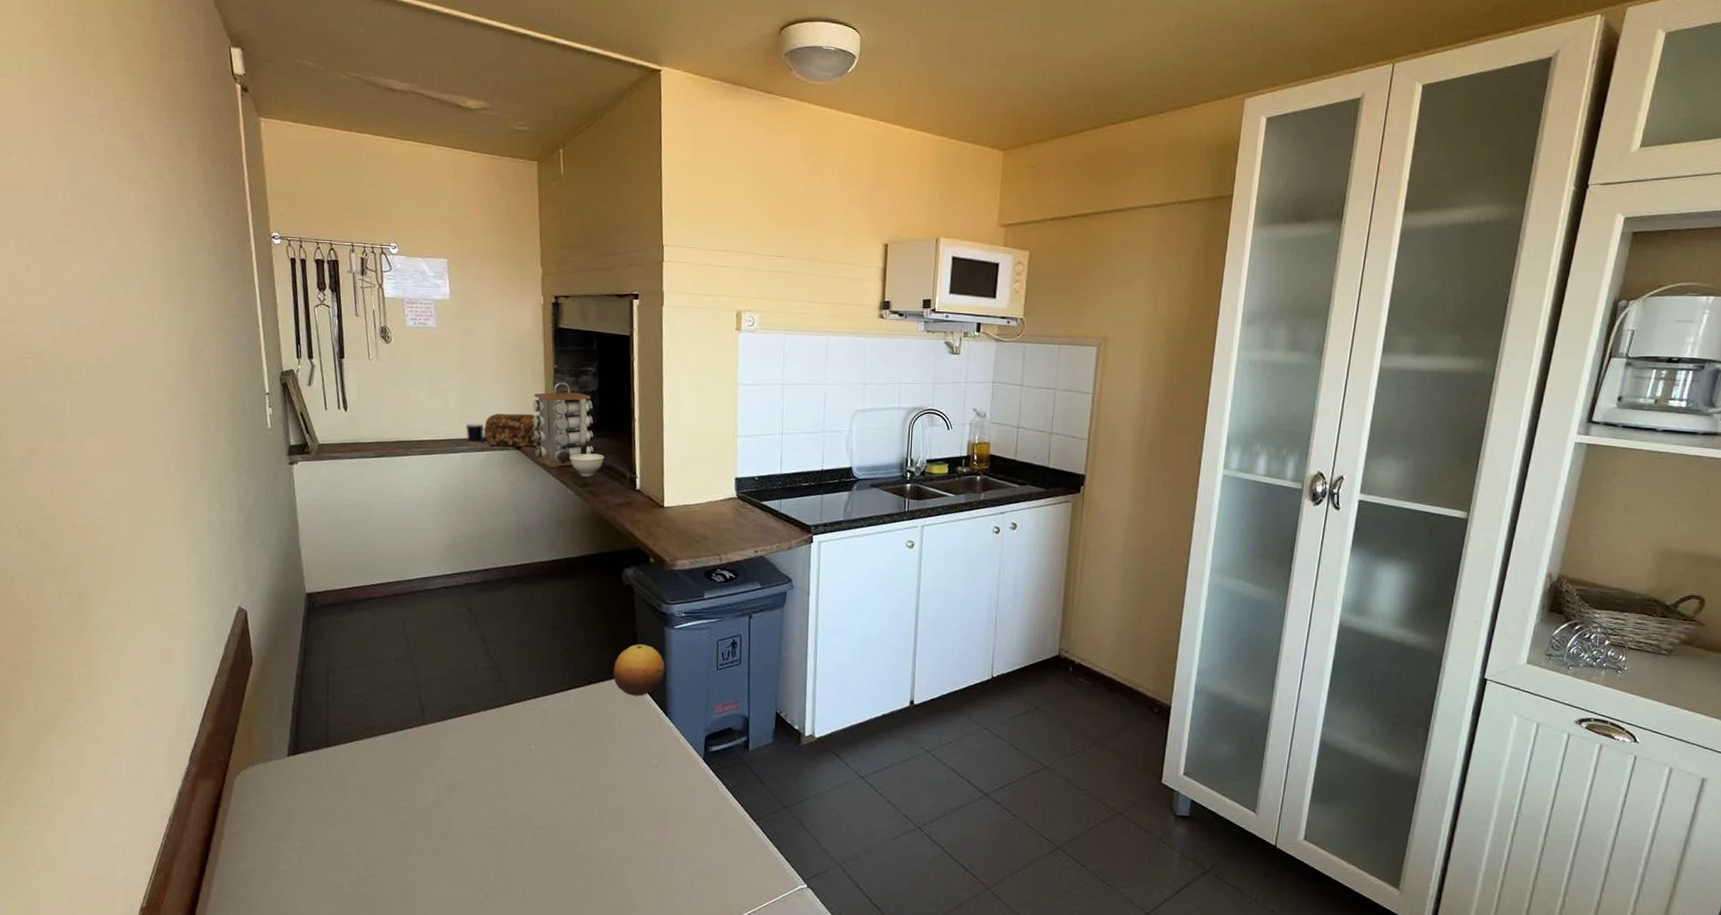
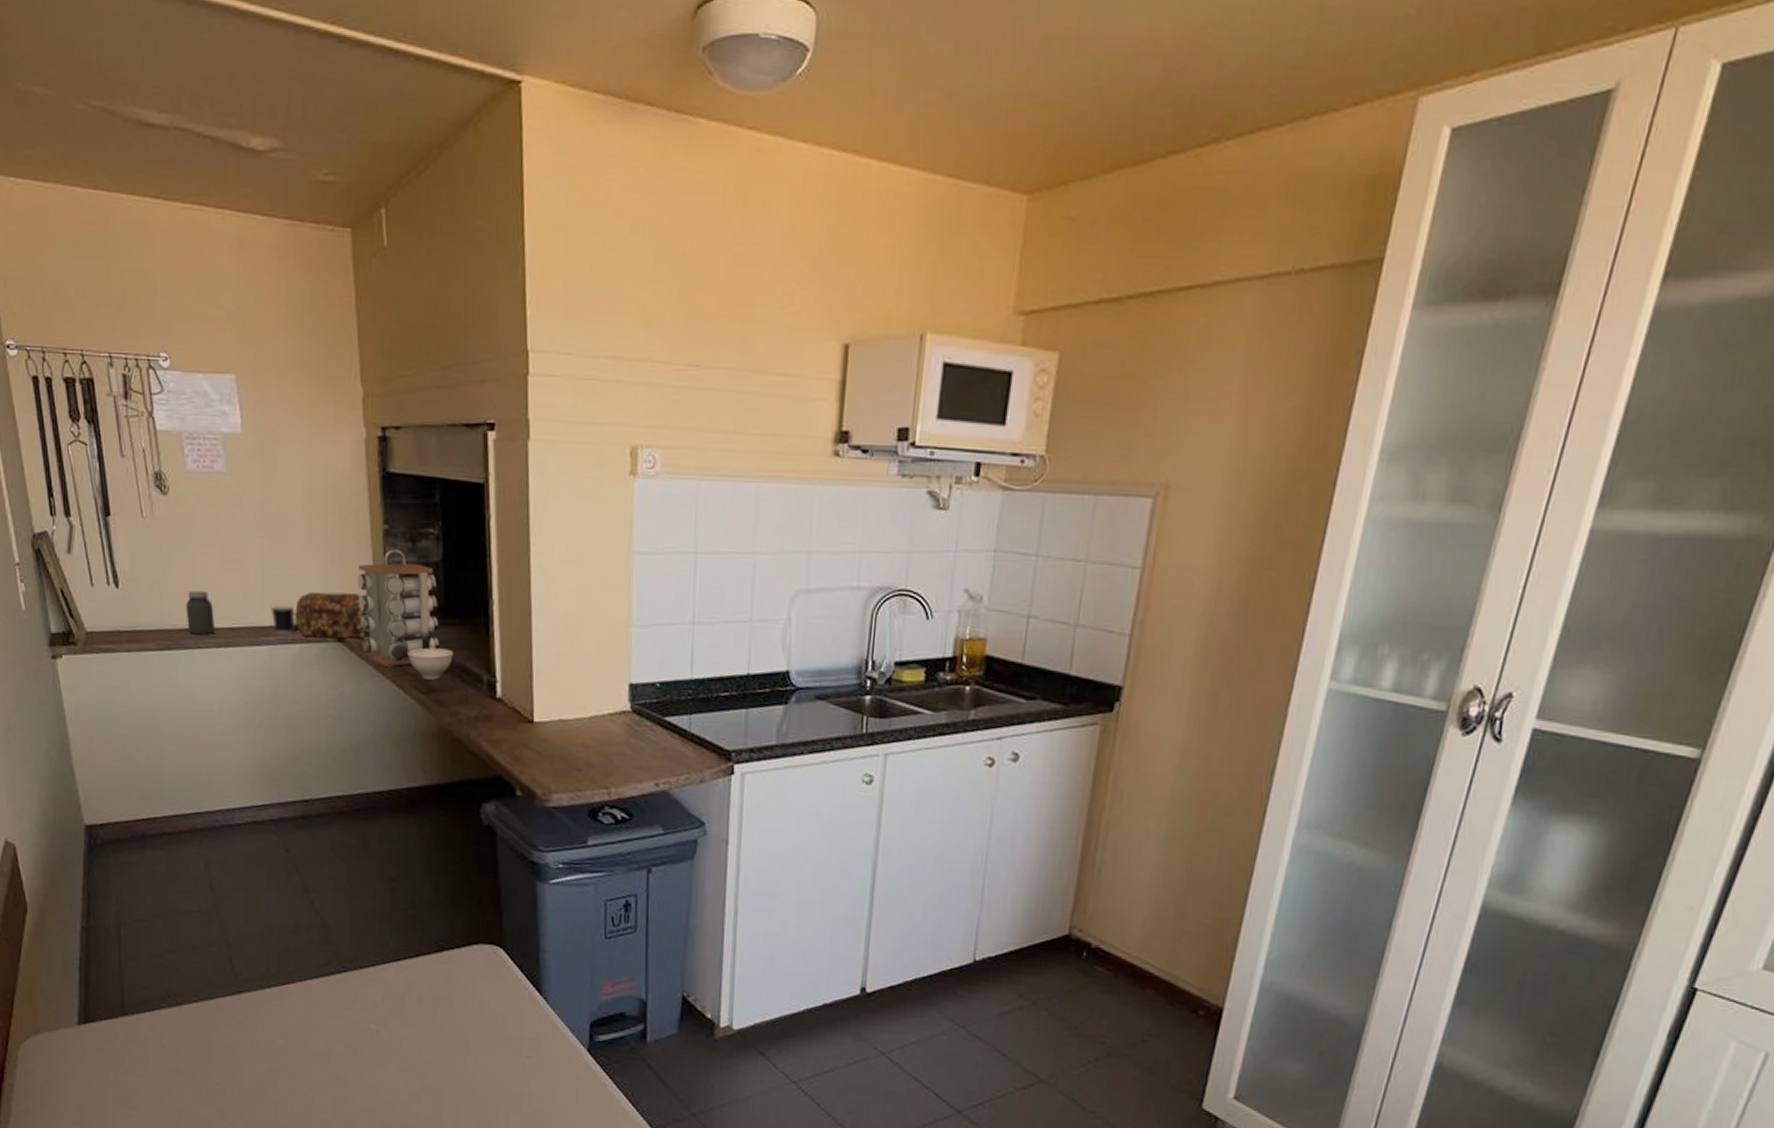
jar: none [399,413,421,447] -> present [185,590,214,637]
fruit: present [613,644,665,696] -> none [471,902,538,969]

